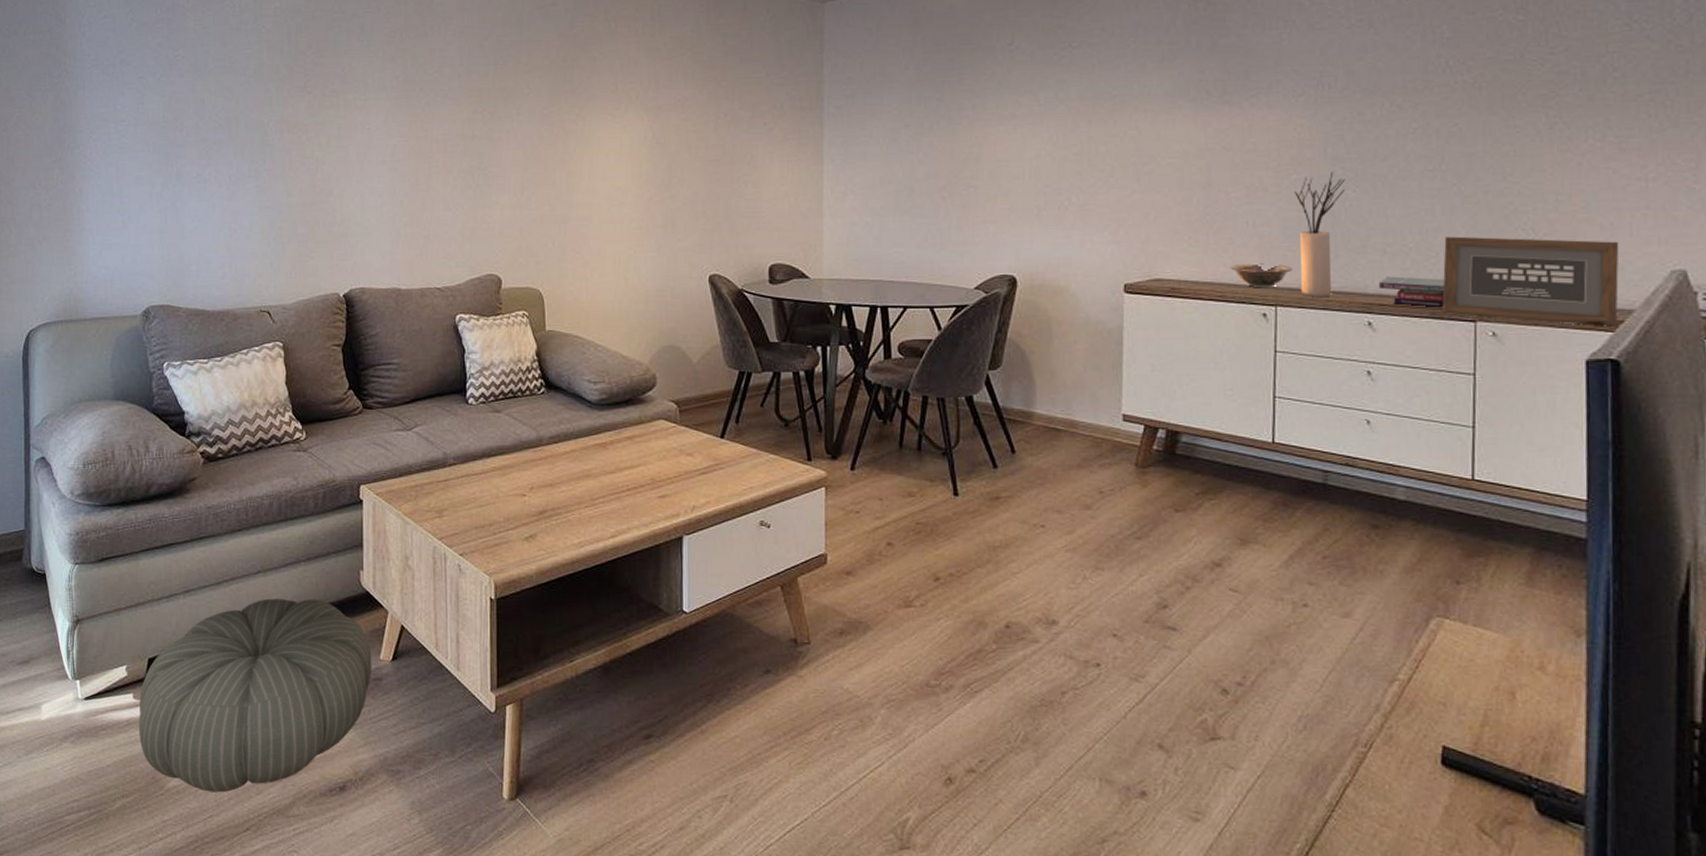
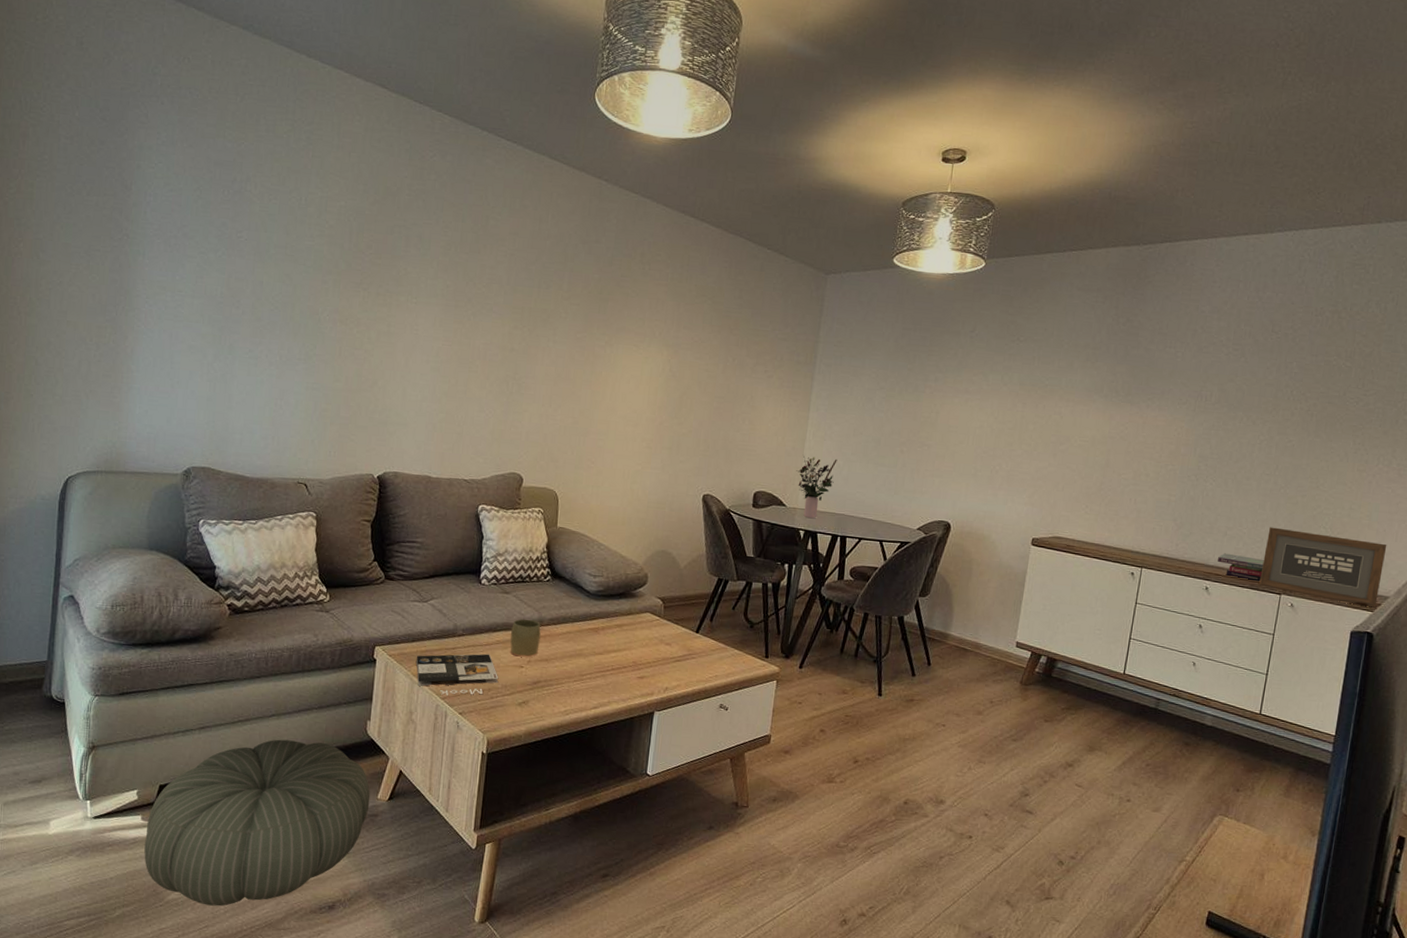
magazine: none [405,483,500,536] -> present [416,653,499,697]
mug: none [506,439,541,484] -> present [510,619,541,658]
bouquet: none [816,215,865,290] -> present [796,455,838,519]
decorative bowl: present [1230,263,1293,288] -> none [1112,531,1159,553]
vase: present [1294,172,1346,298] -> none [1162,467,1207,565]

